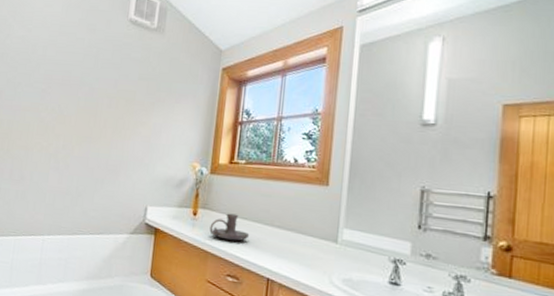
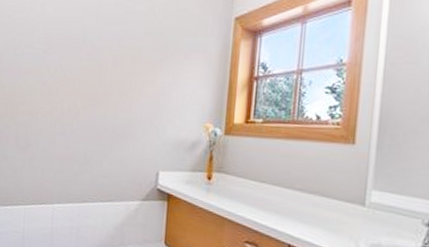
candle holder: present [209,213,250,241] -> none [225,176,269,206]

